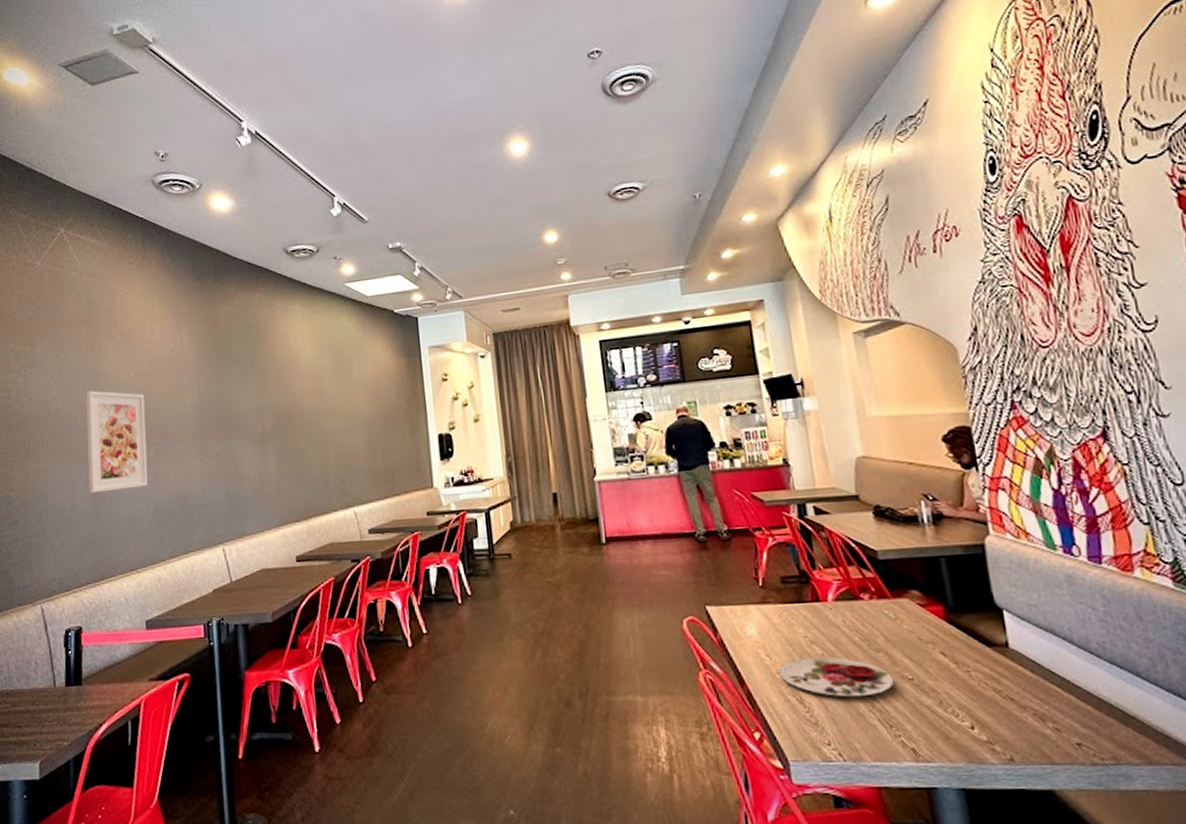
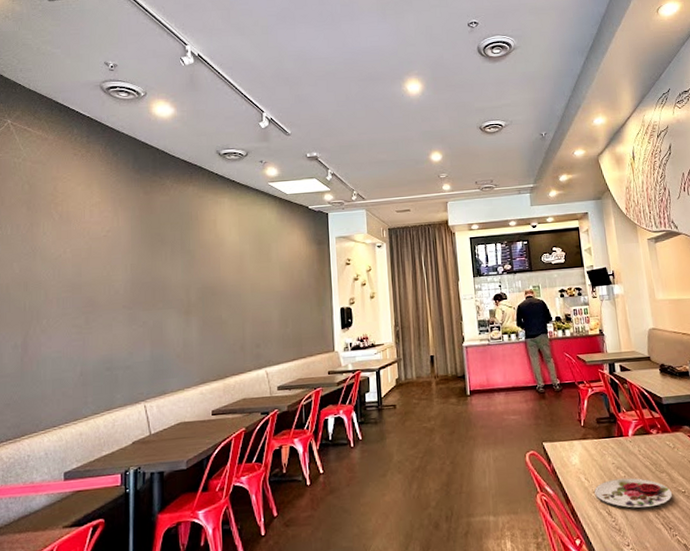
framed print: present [85,390,148,493] -> none [16,264,79,357]

